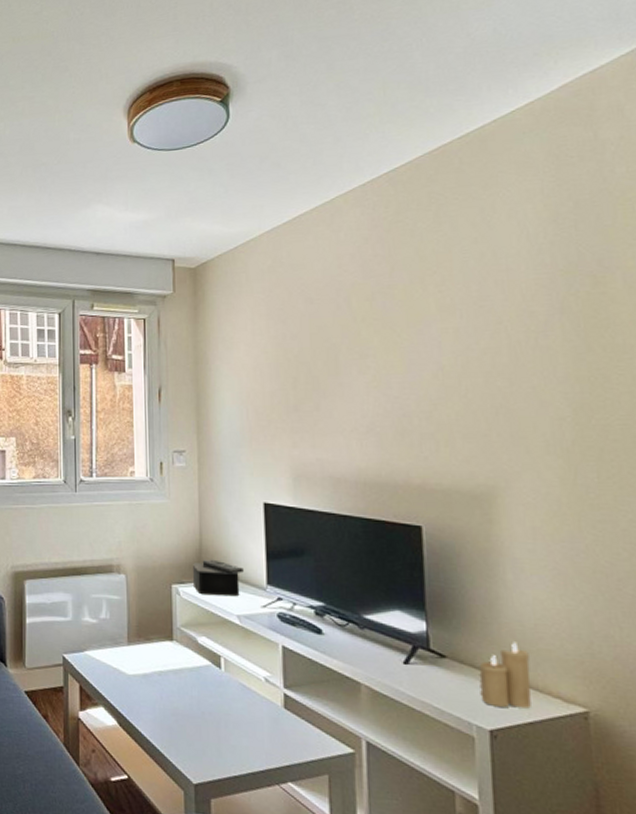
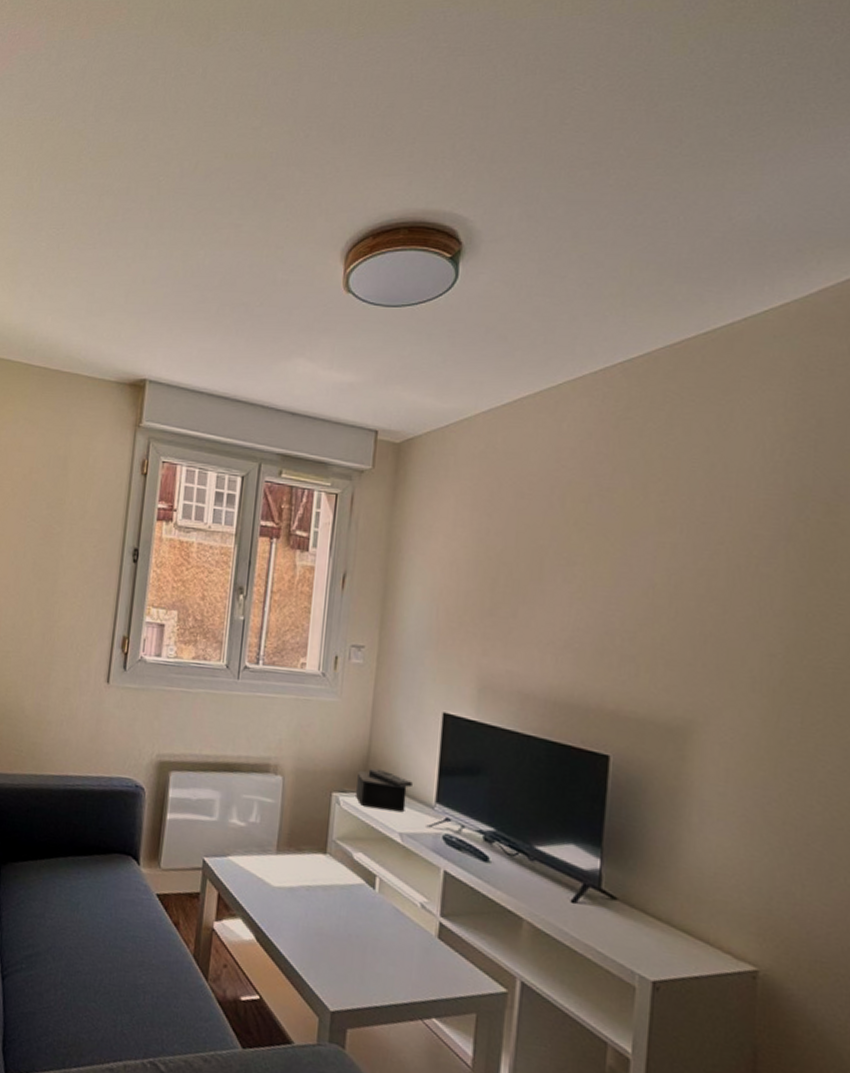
candle: present [478,642,531,709] -> none [648,889,704,962]

